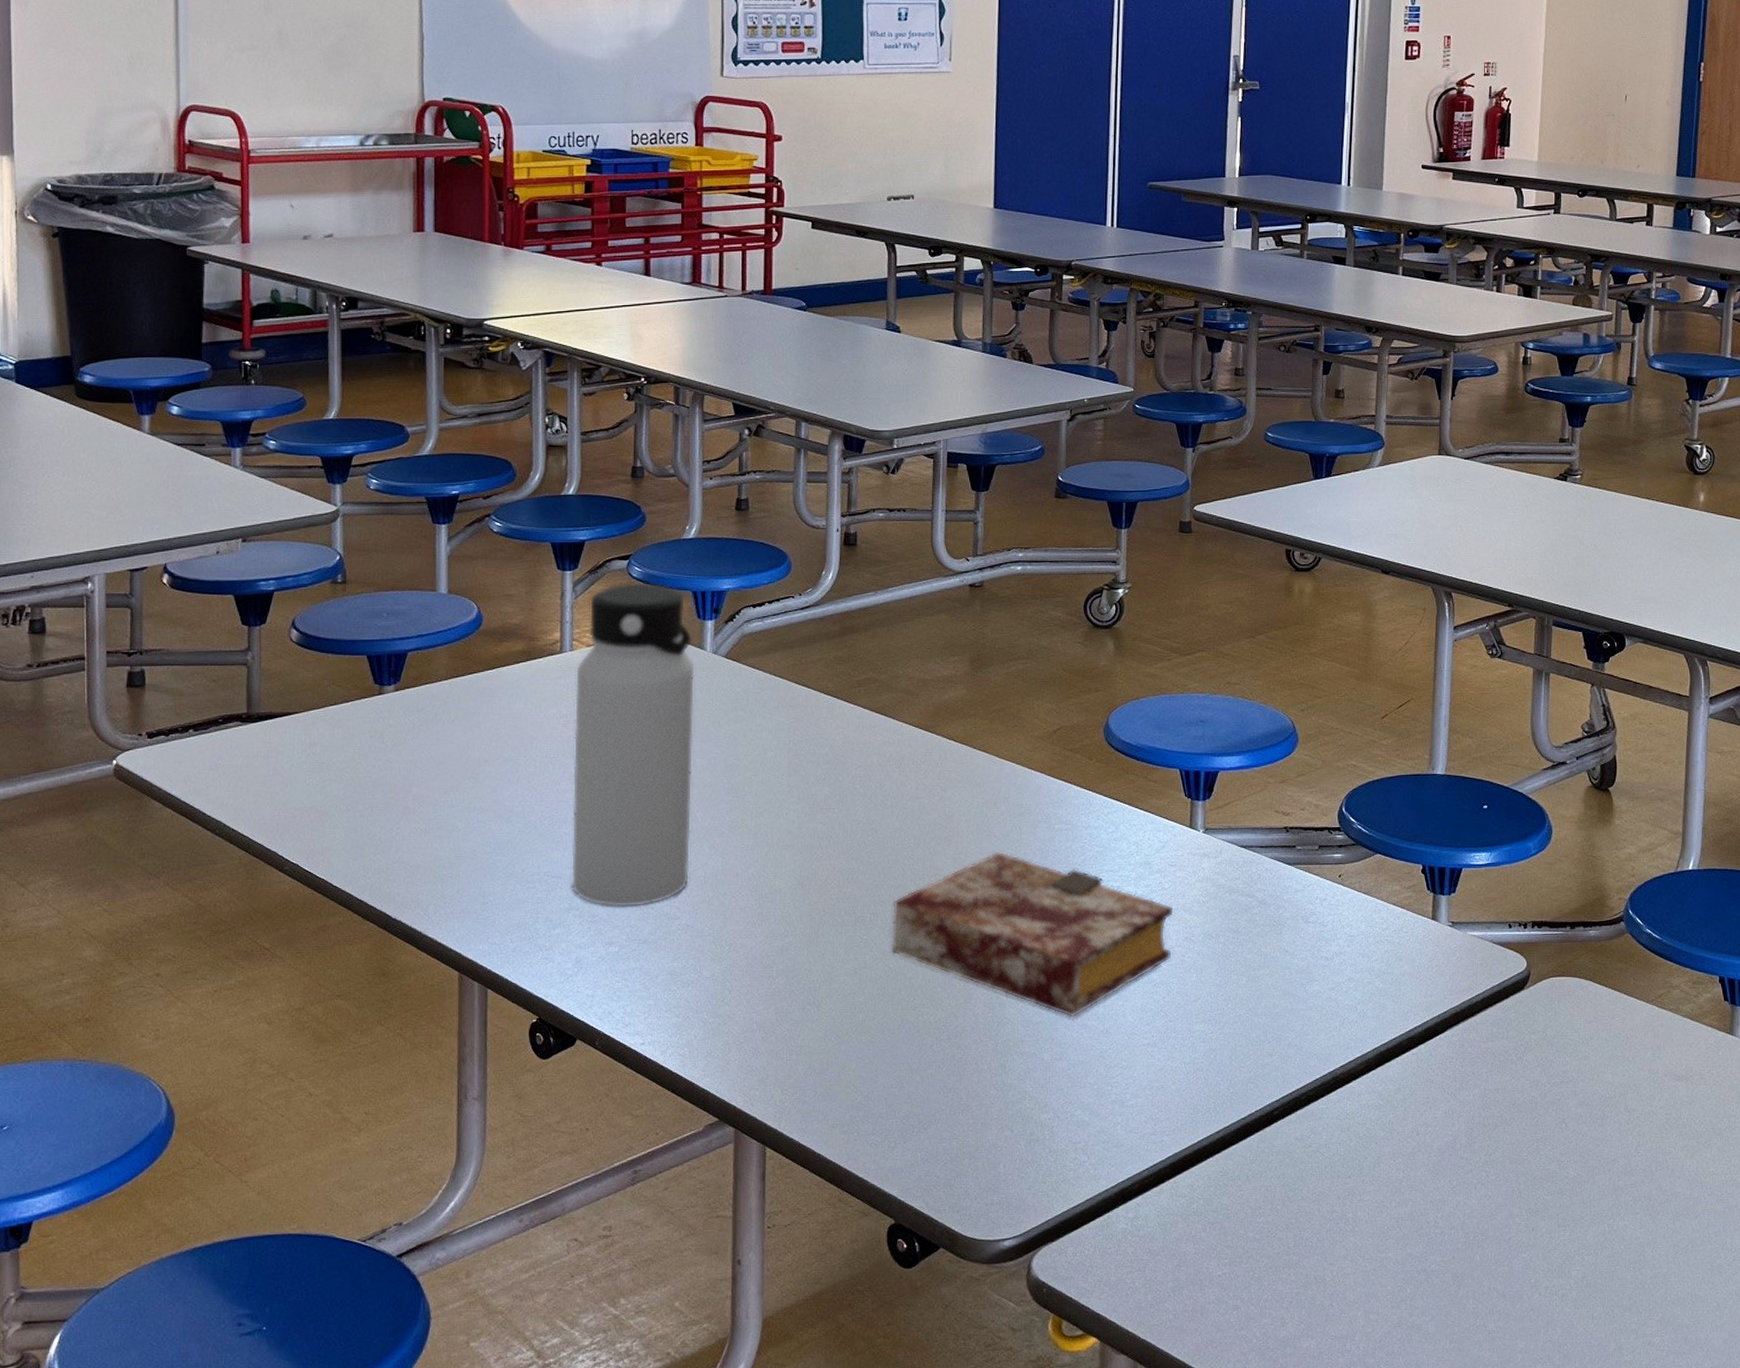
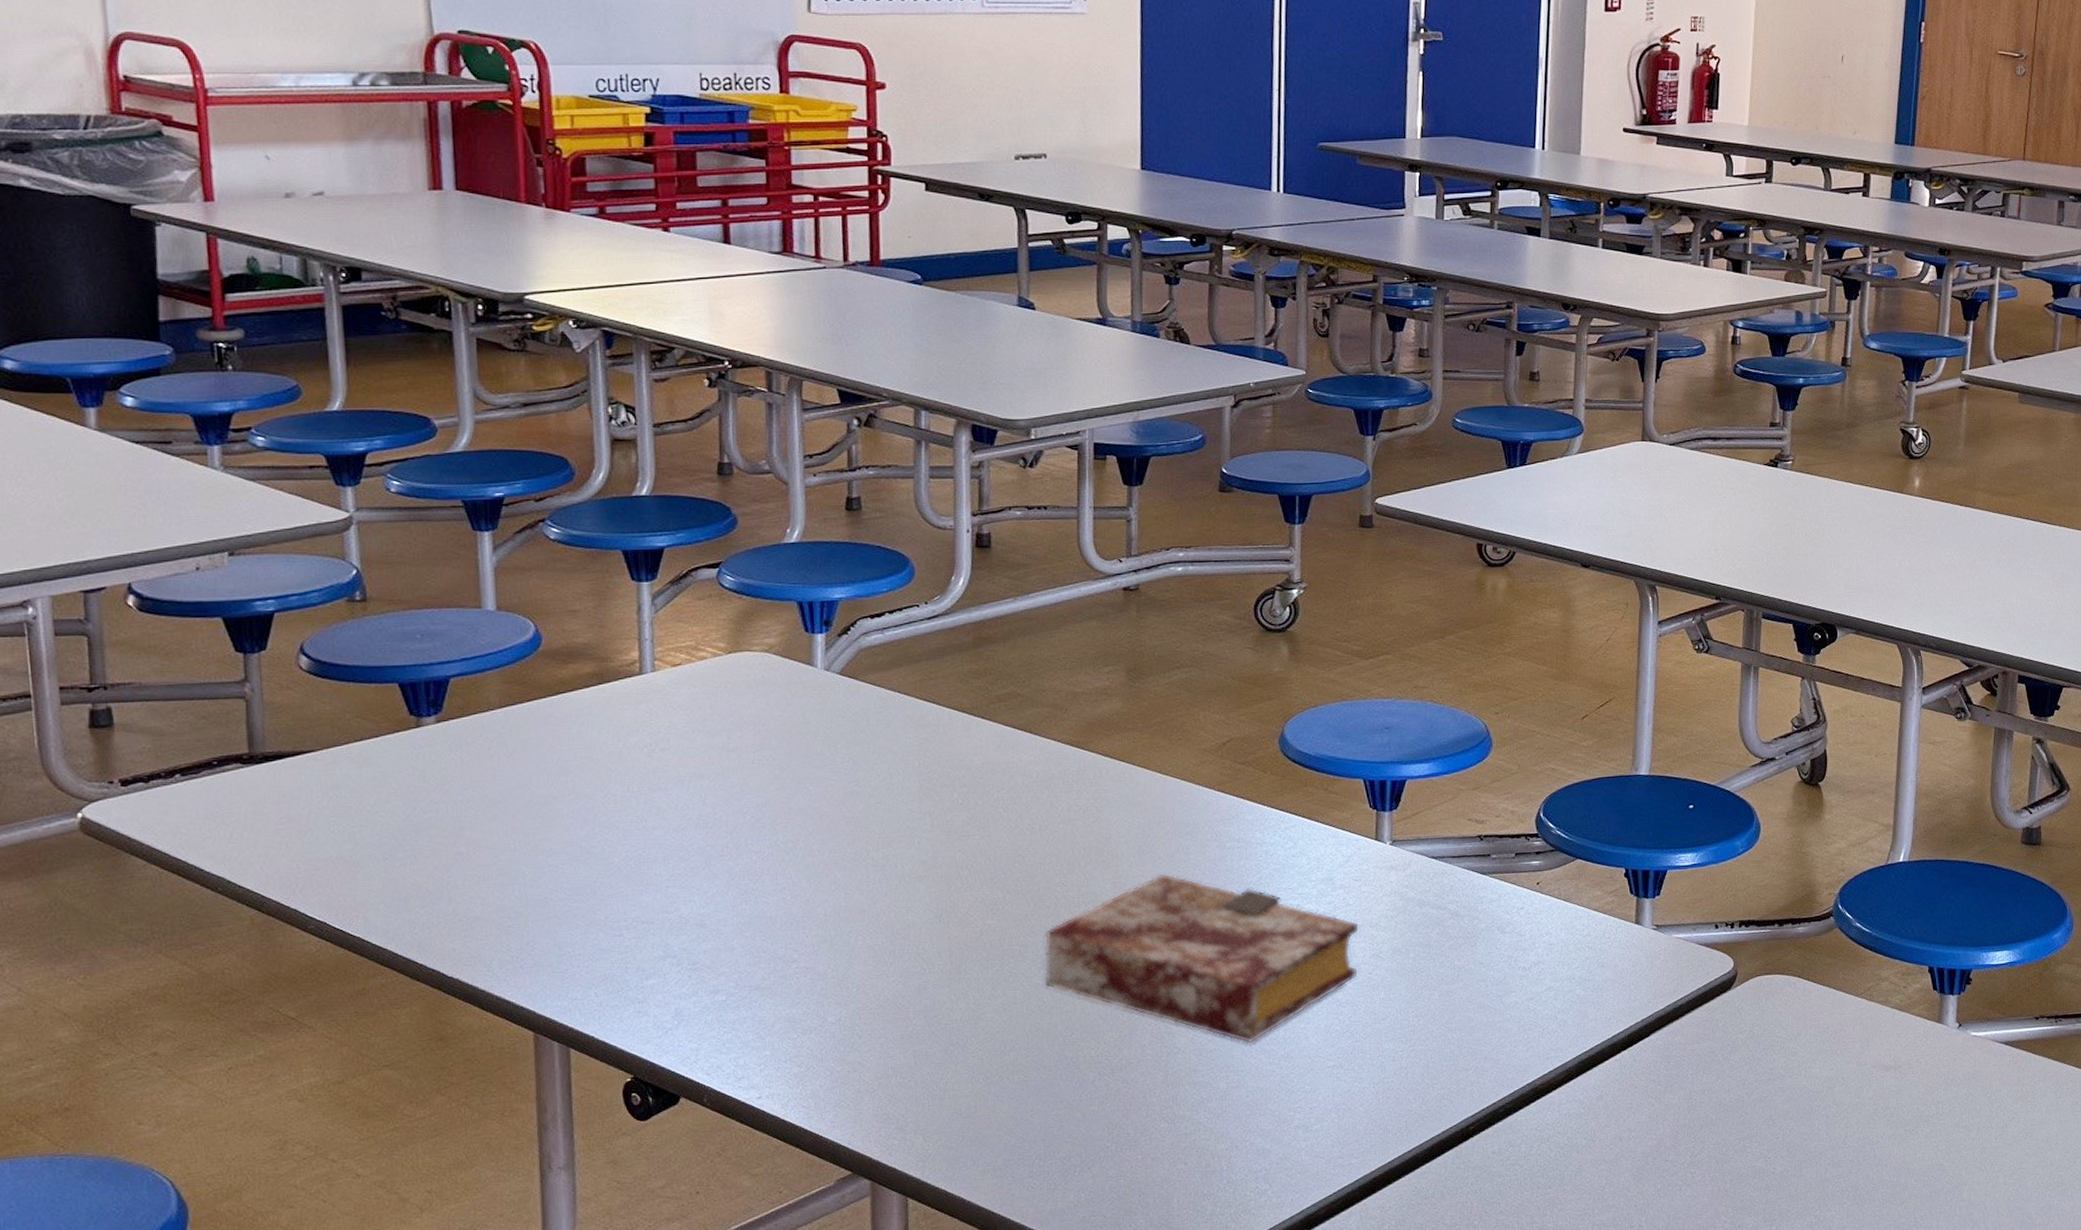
water bottle: present [571,583,695,908] -> none [659,593,808,953]

